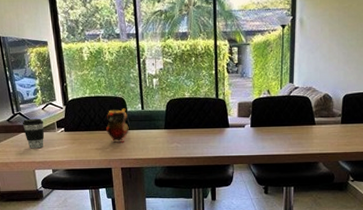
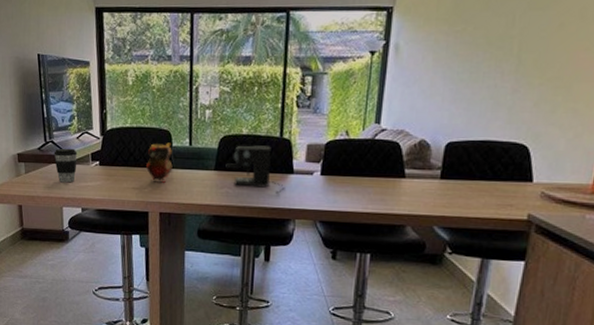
coffee maker: none [174,106,224,146] -> present [226,145,285,195]

